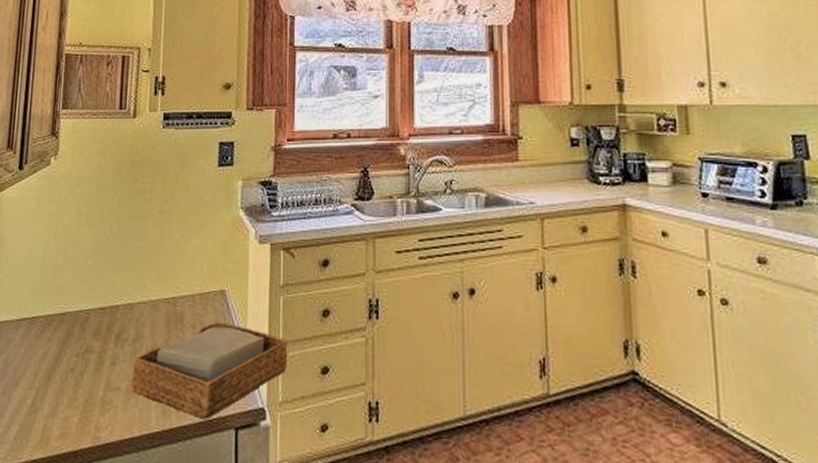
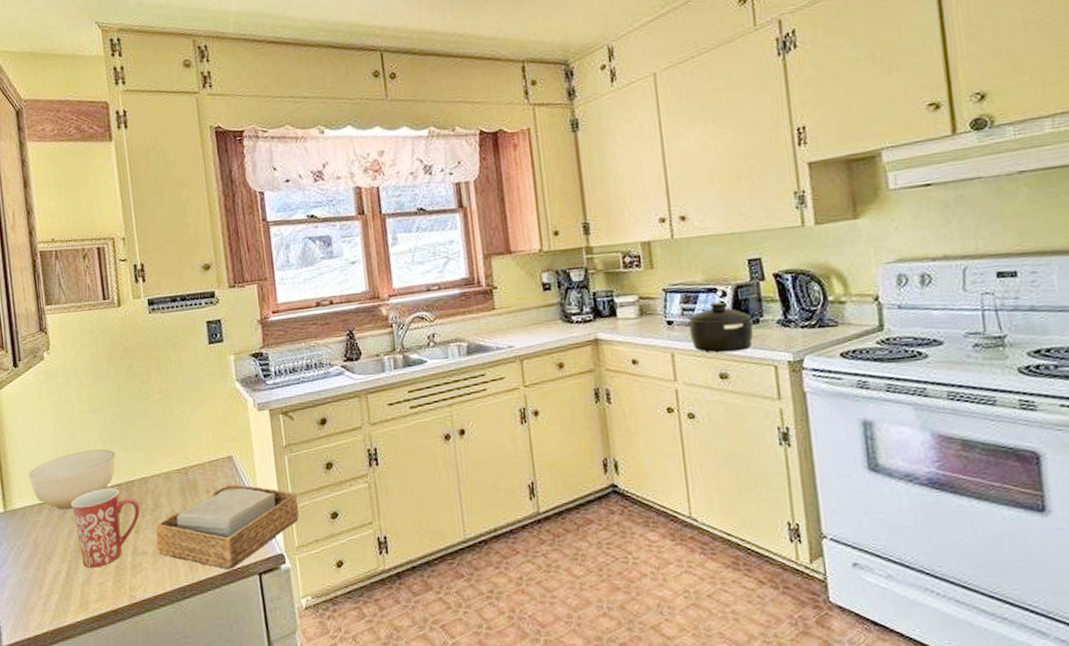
bowl: none [12,267,105,330] -> present [28,449,116,510]
mug: none [50,311,121,399] -> present [71,488,141,568]
saucepan: none [724,177,796,234] -> present [688,301,753,353]

